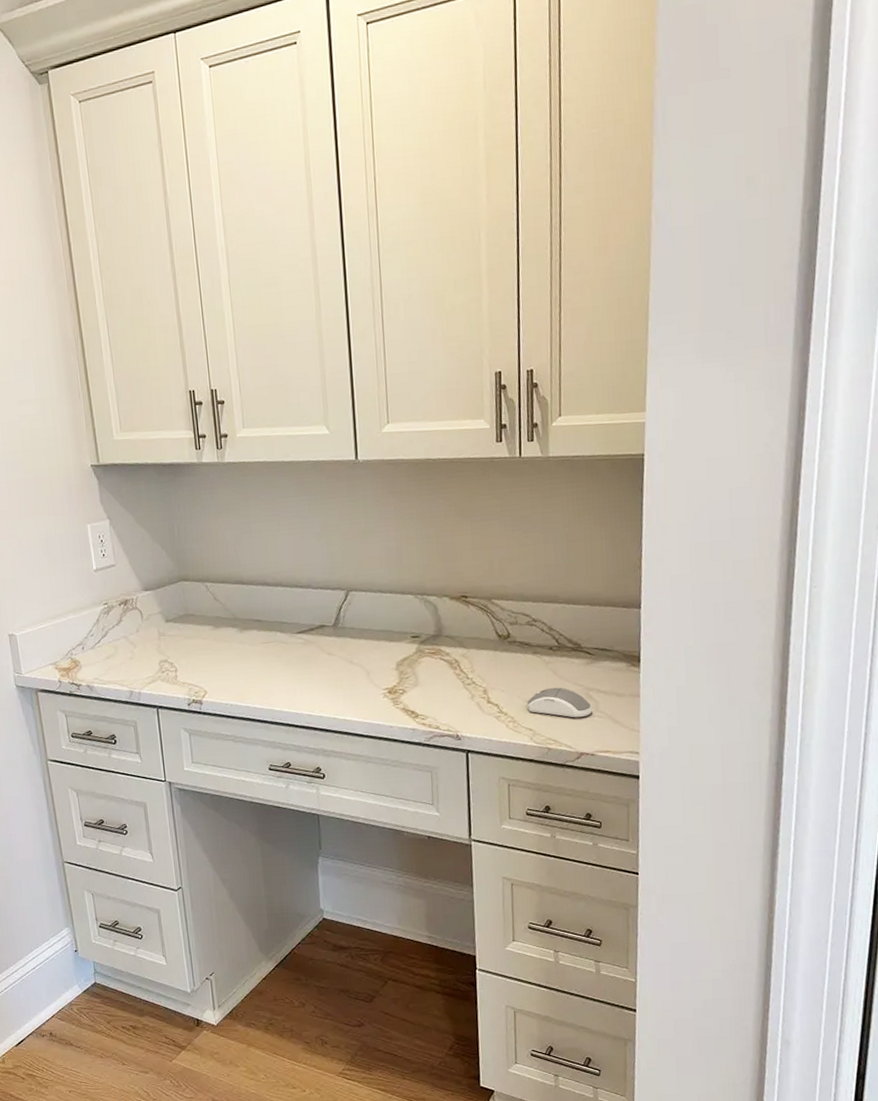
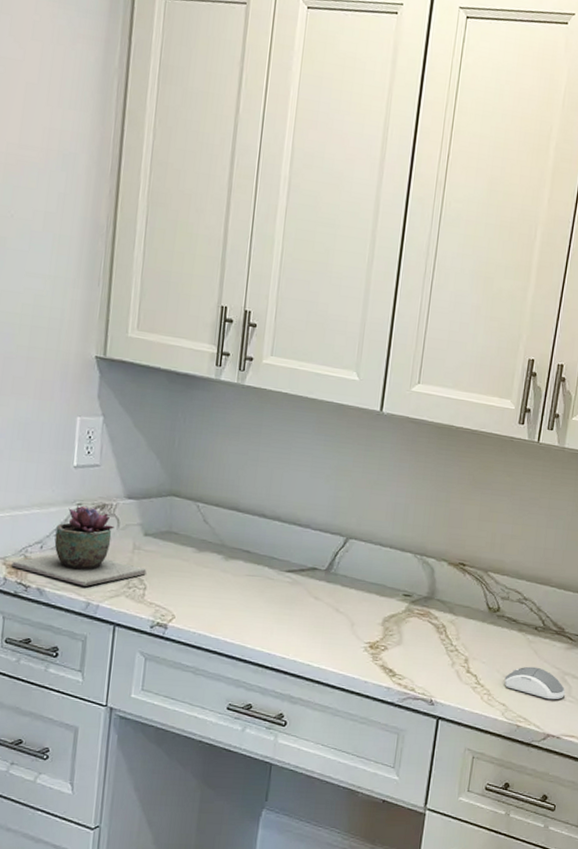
succulent plant: none [62,605,174,677] -> present [11,505,147,586]

